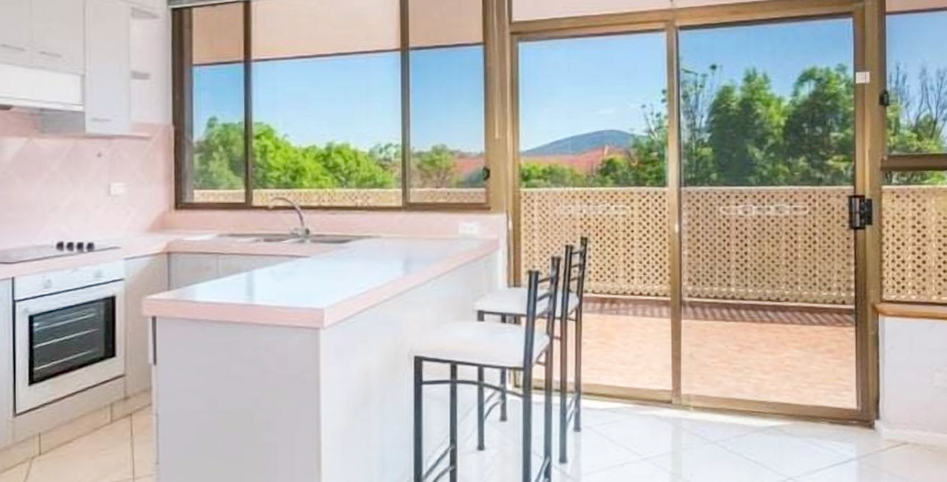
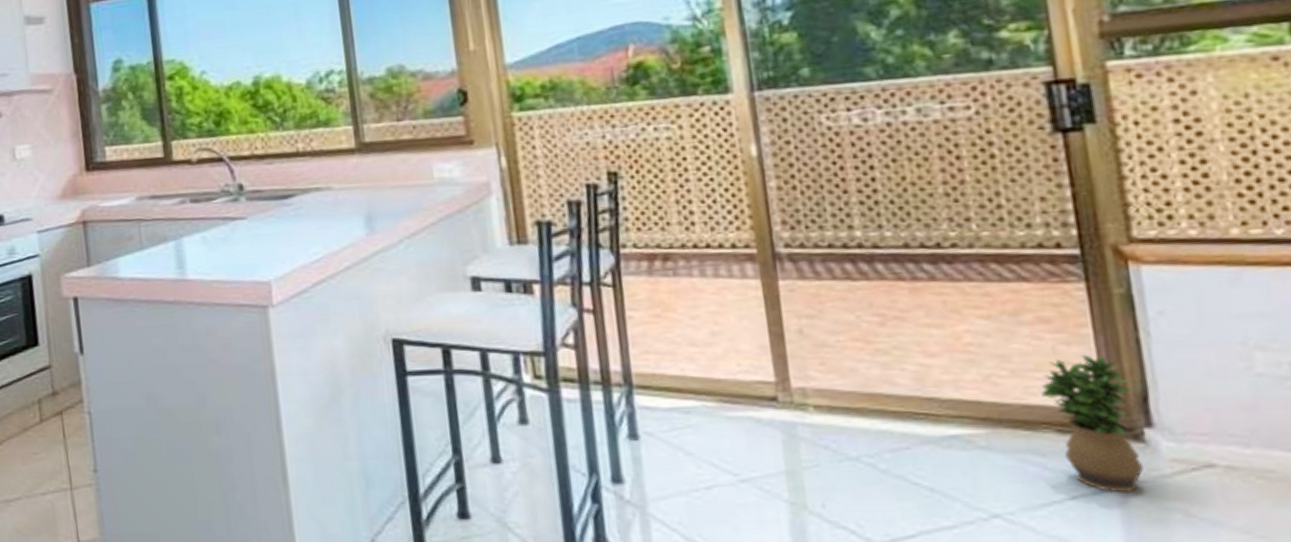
potted plant: none [824,374,872,461] -> present [1041,355,1144,492]

